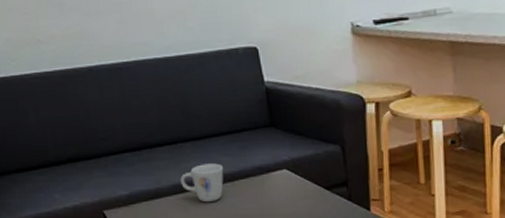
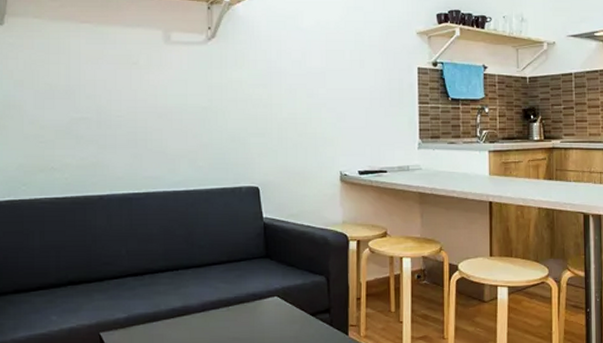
mug: present [180,163,224,203] -> none [179,289,221,326]

